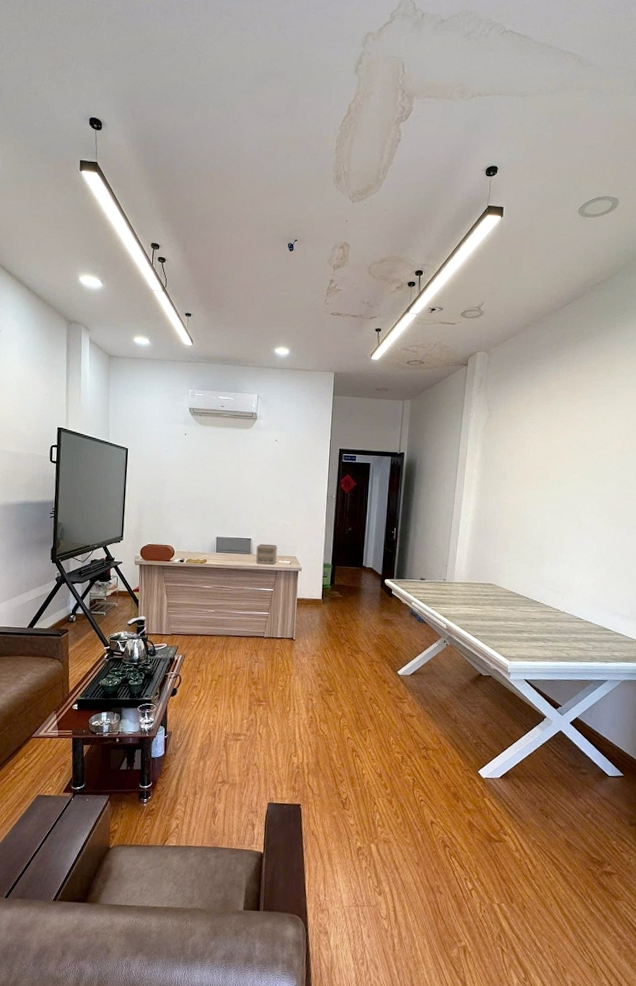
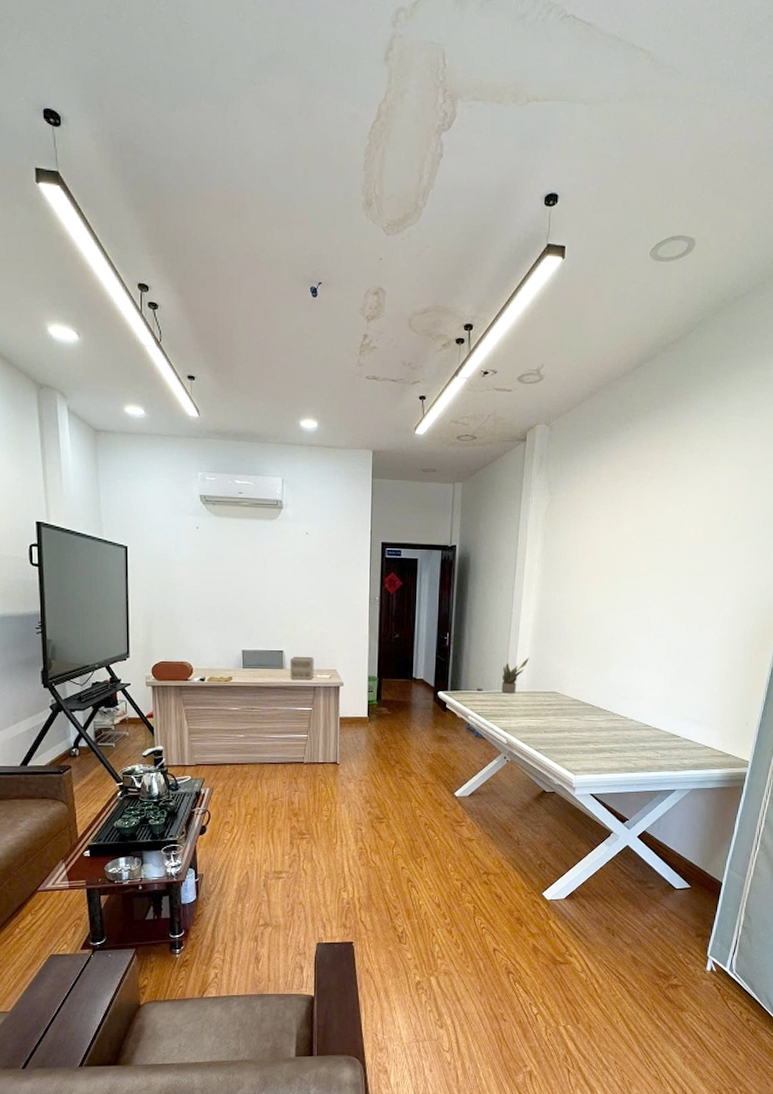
potted plant: none [442,552,468,584] -> present [501,658,529,694]

